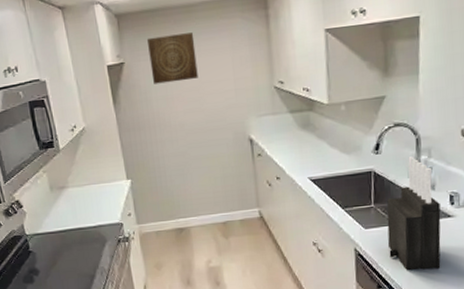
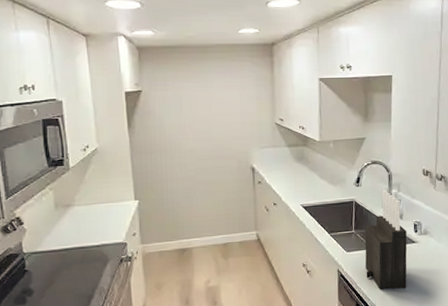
wall art: present [146,32,198,84] -> none [164,70,209,113]

